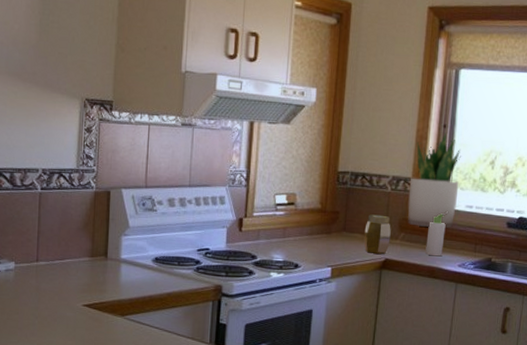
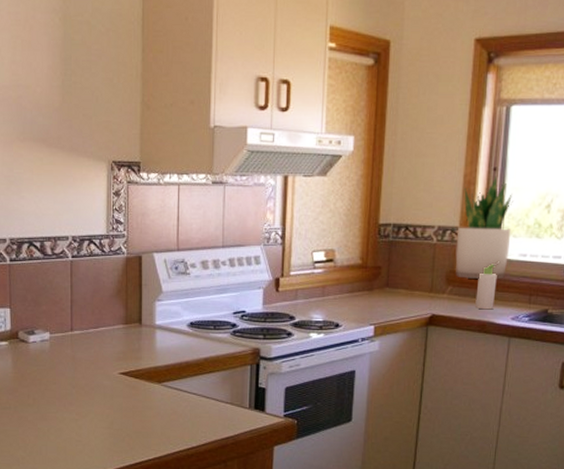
jar: present [363,214,391,255] -> none [408,268,438,310]

